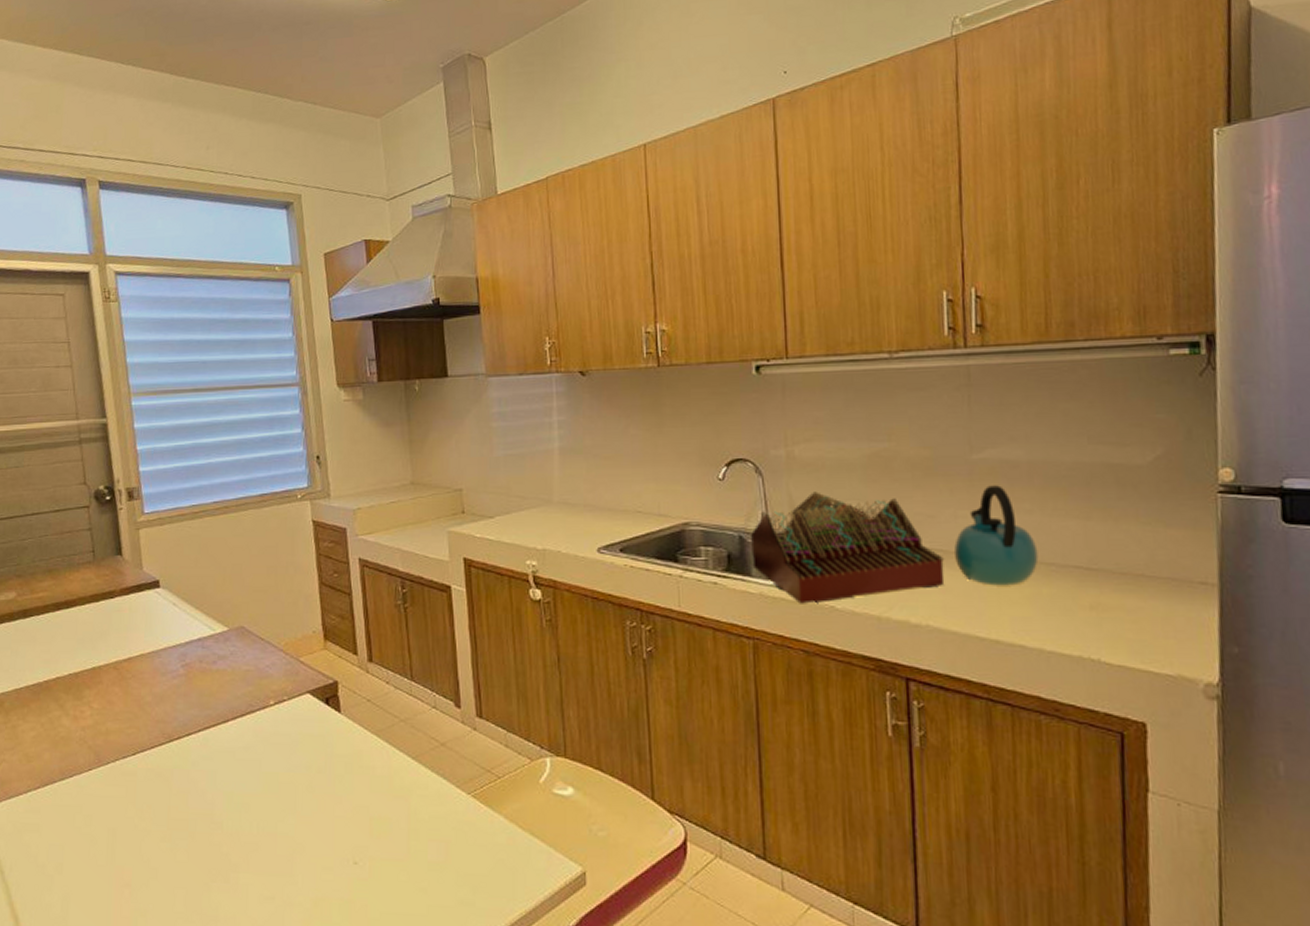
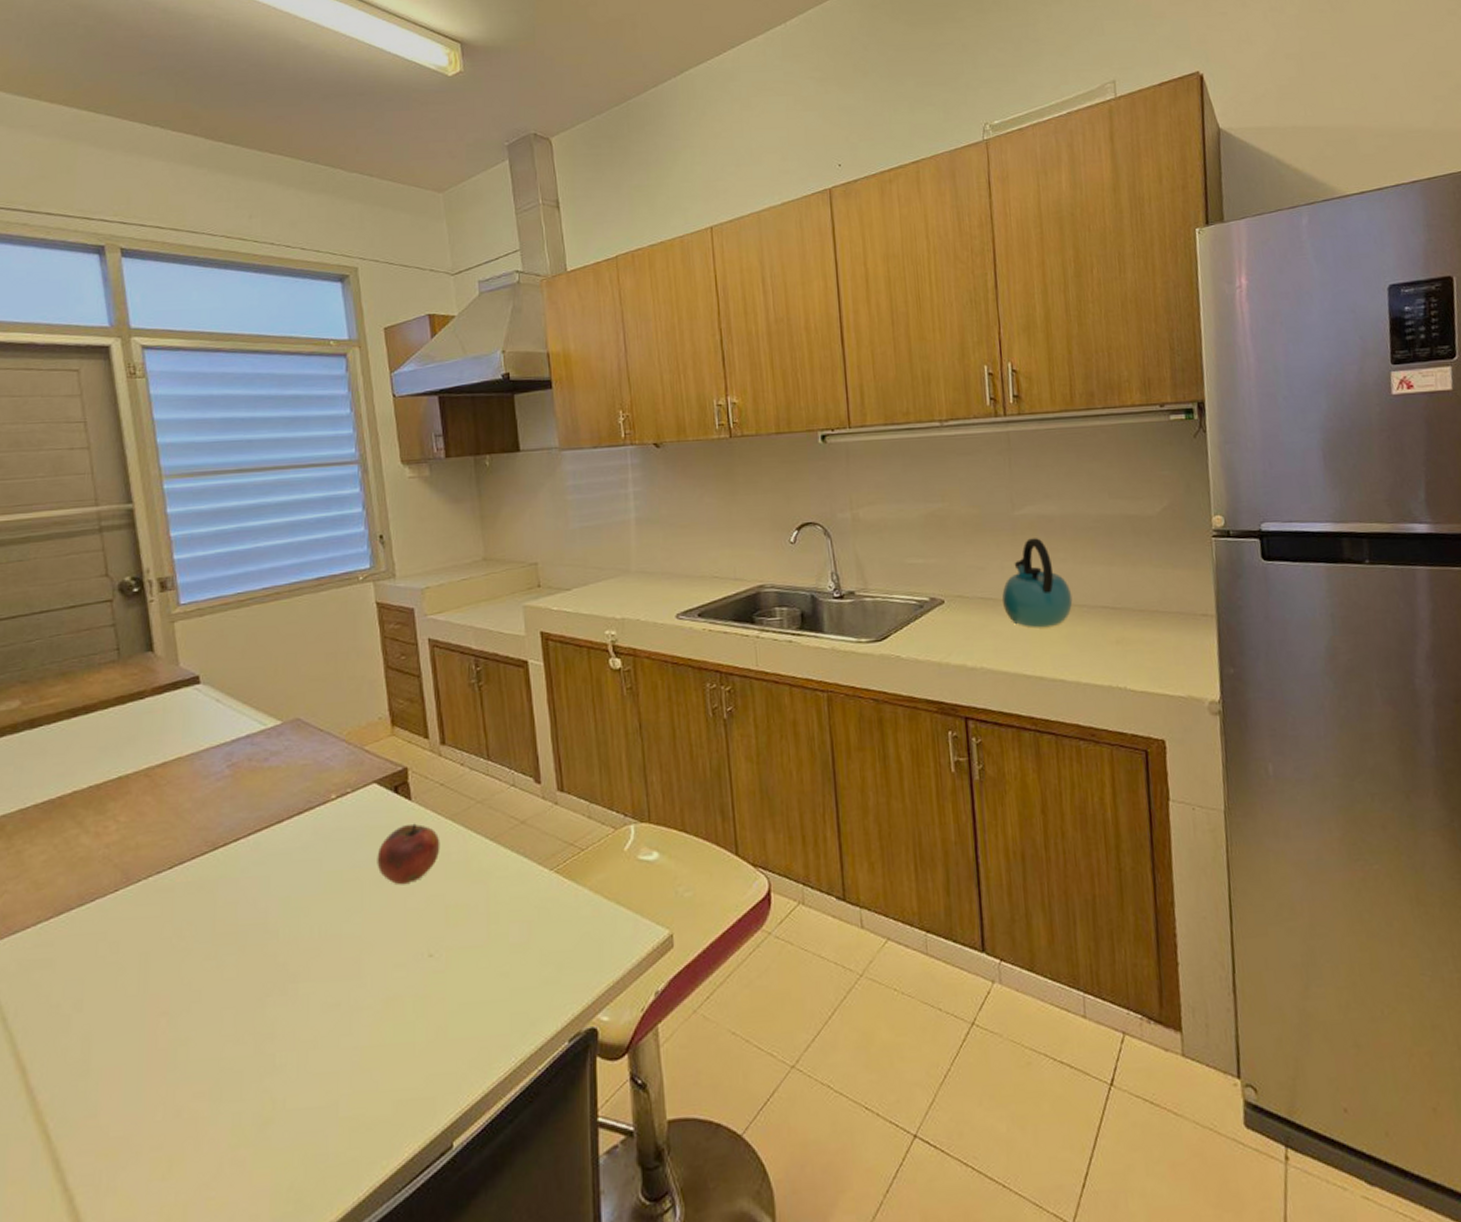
fruit: none [309,735,366,793] -> present [377,823,440,885]
dish rack: present [751,492,945,604] -> none [822,550,995,656]

